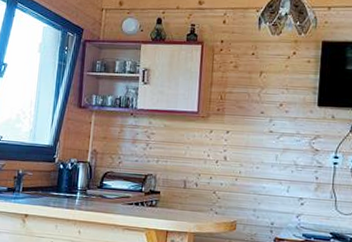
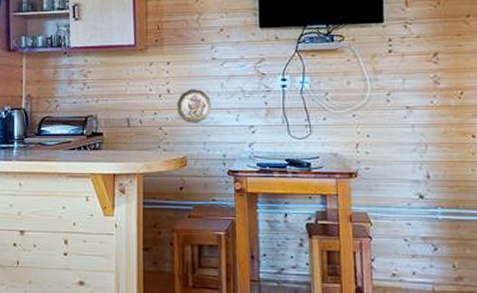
decorative plate: none [231,158,265,191] -> present [177,89,211,123]

